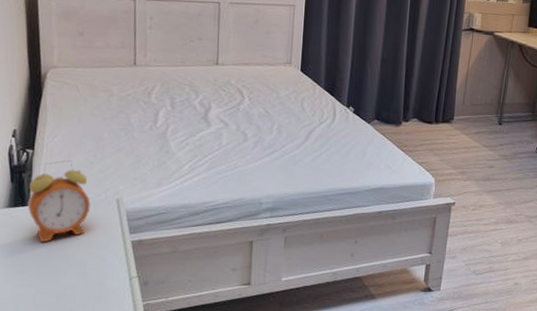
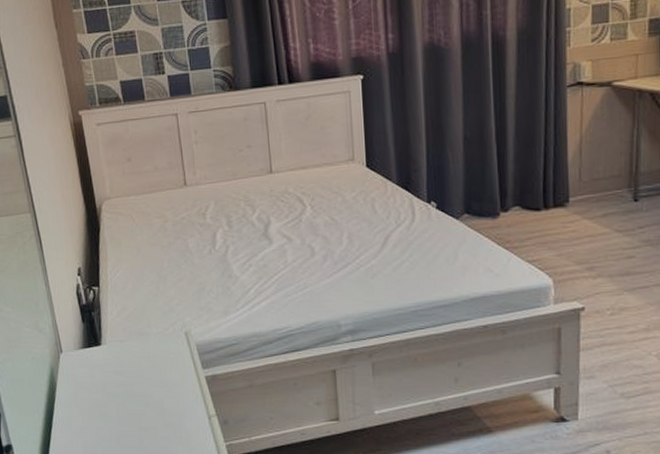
alarm clock: present [28,160,91,243] -> none [99,294,161,383]

